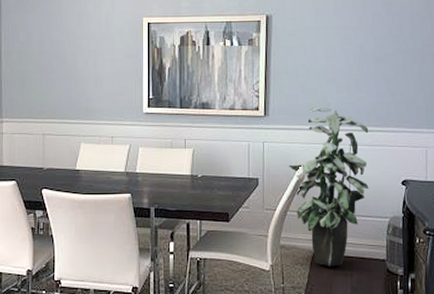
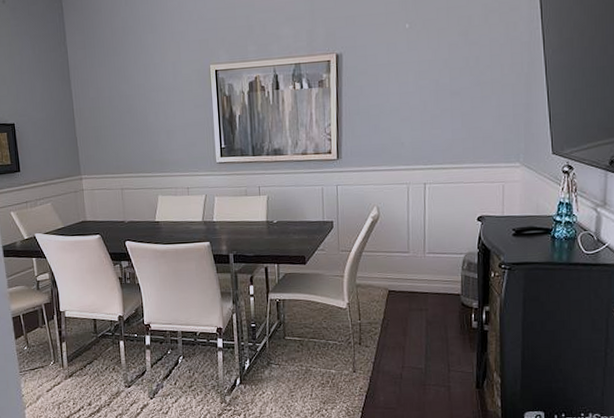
indoor plant: present [288,106,369,267] -> none [362,146,444,303]

